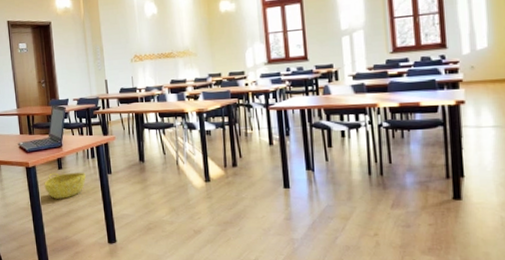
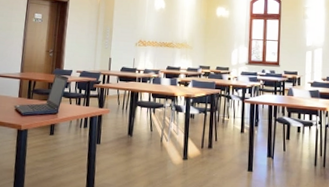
basket: present [44,172,86,199] -> none [32,137,75,164]

